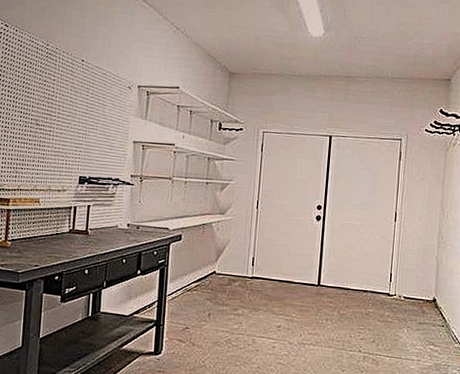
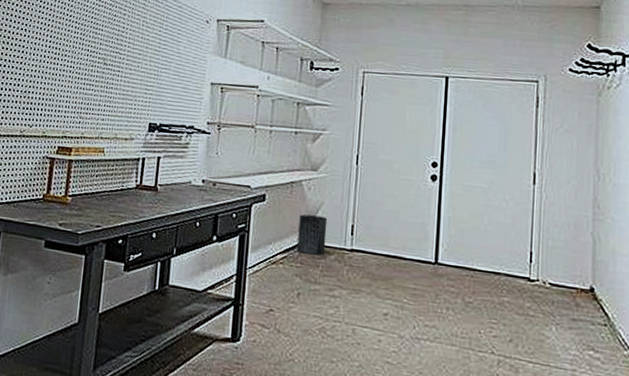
trash can: none [208,250,233,283] -> present [297,214,328,255]

